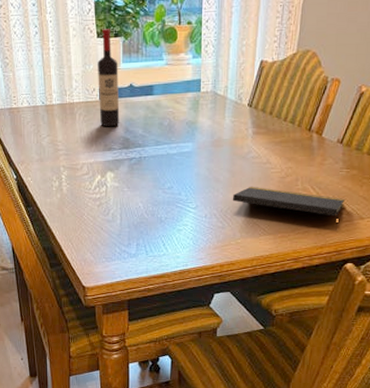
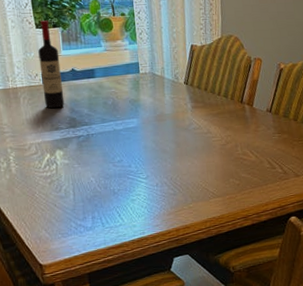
notepad: present [232,186,346,230] -> none [180,154,281,188]

